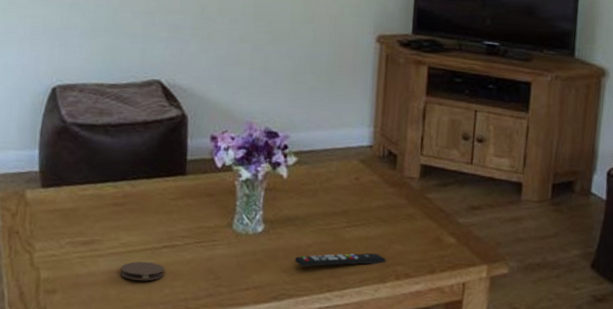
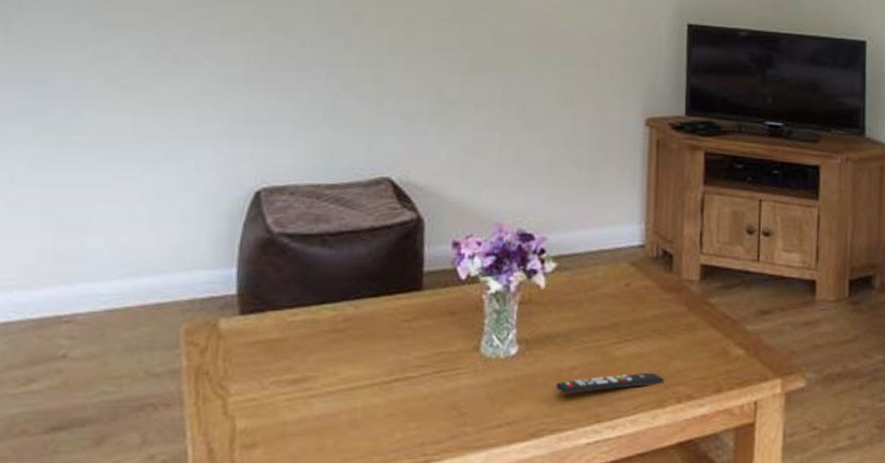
coaster: present [120,261,165,281] -> none [339,400,397,424]

